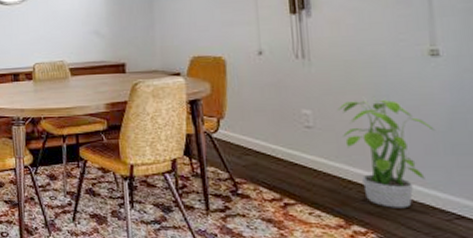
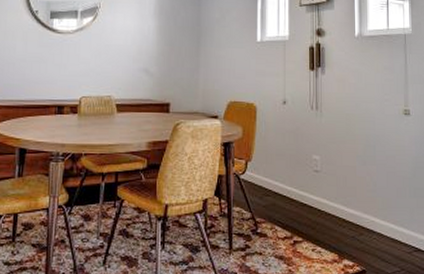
potted plant: present [337,96,436,209] -> none [339,146,405,243]

